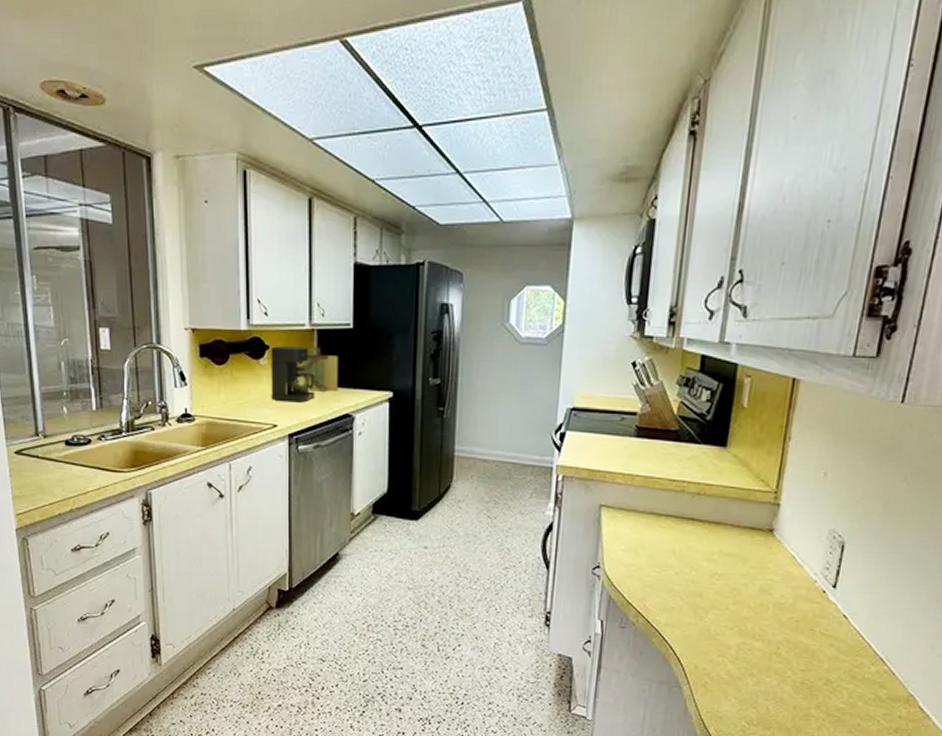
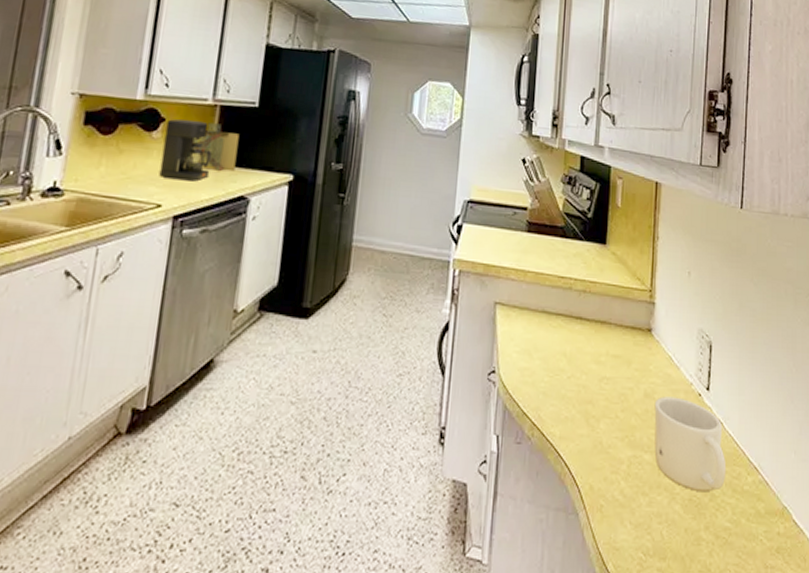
mug: none [766,592,848,678] -> present [654,396,727,493]

